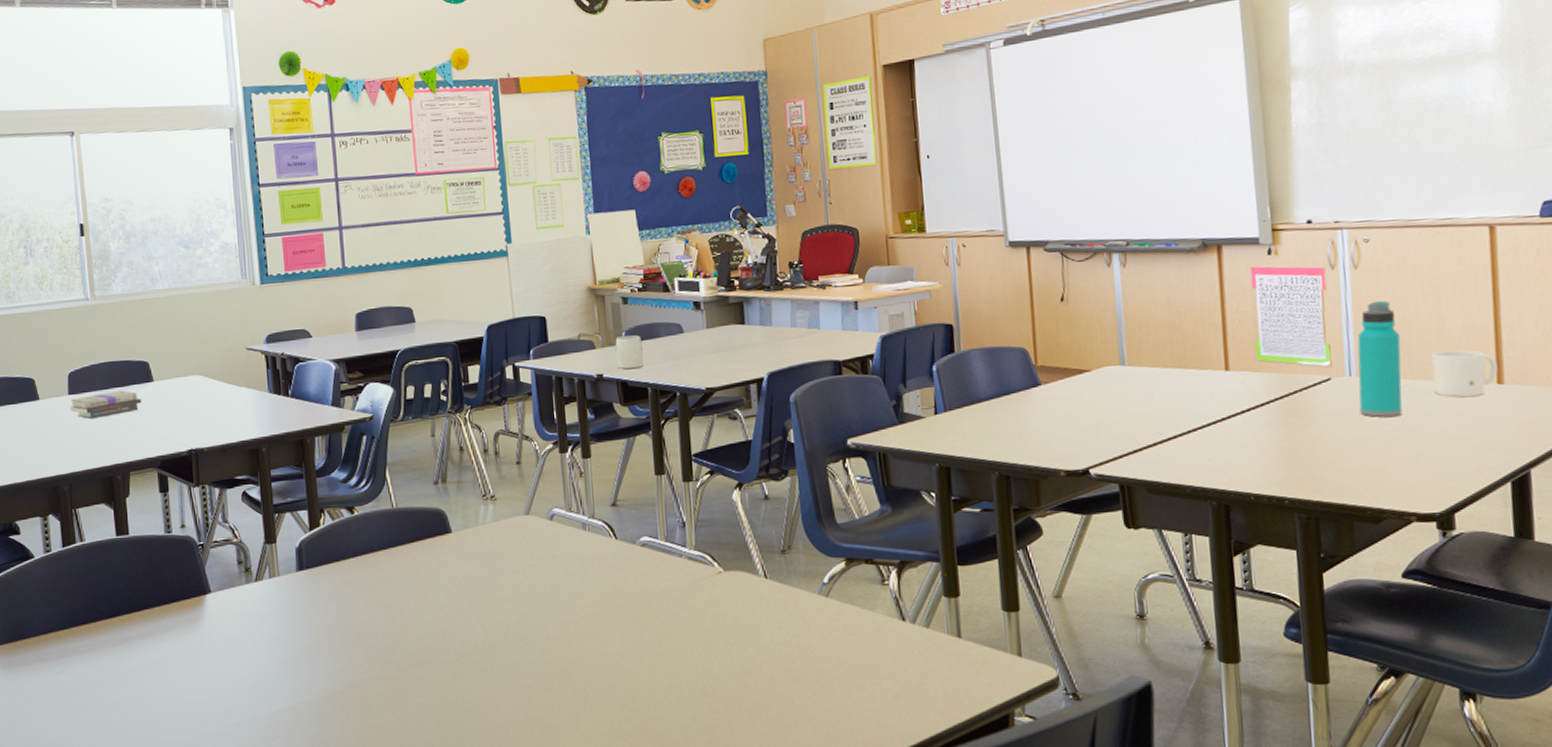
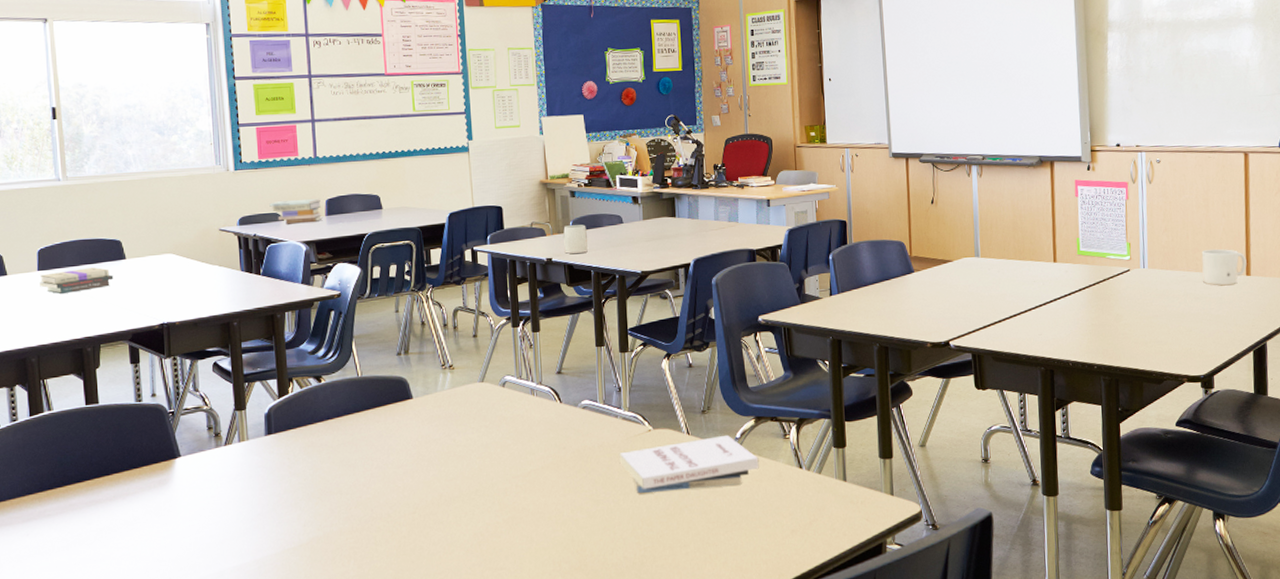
books: none [297,312,351,342] -> present [269,198,322,224]
books: none [684,579,852,645] -> present [619,434,759,493]
water bottle: present [1357,300,1403,417] -> none [1149,209,1180,300]

